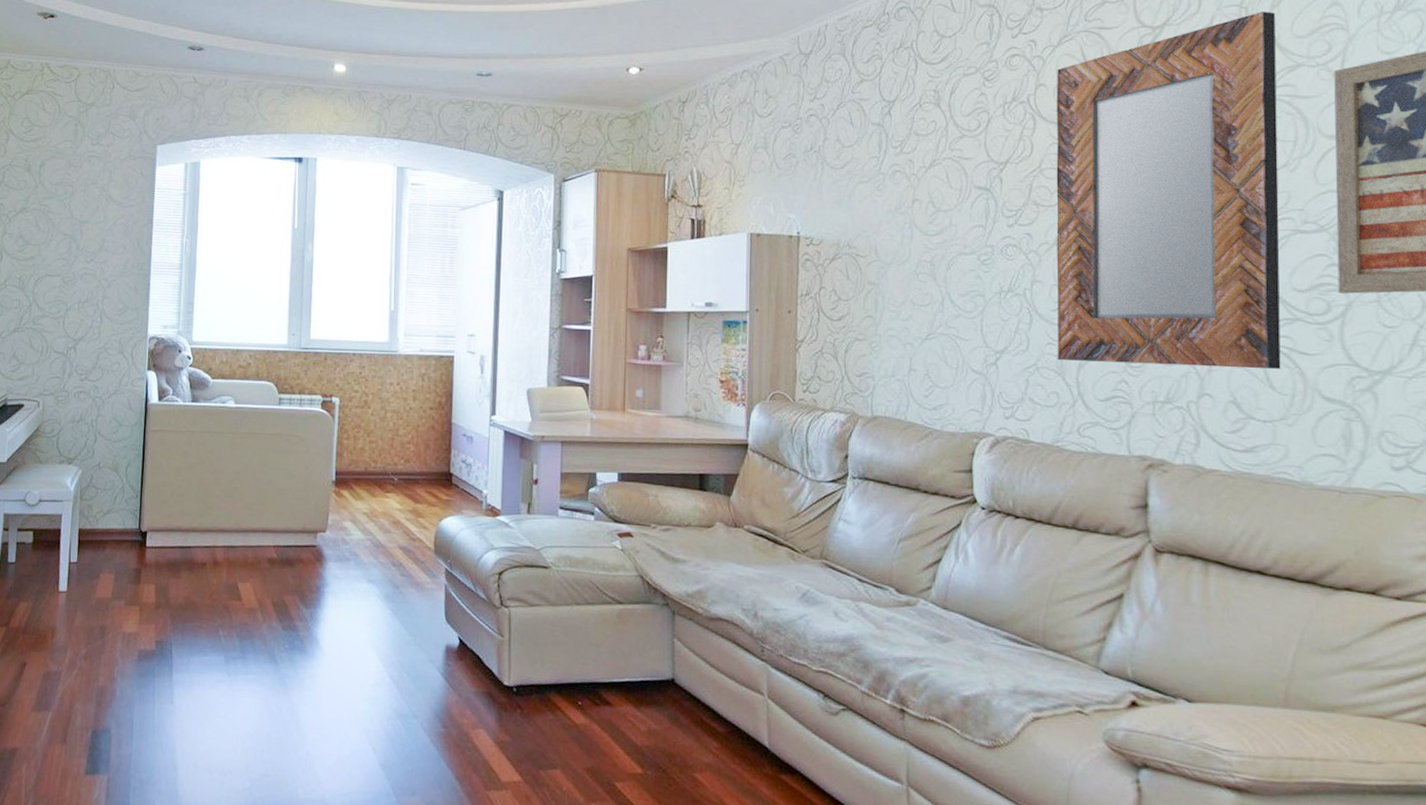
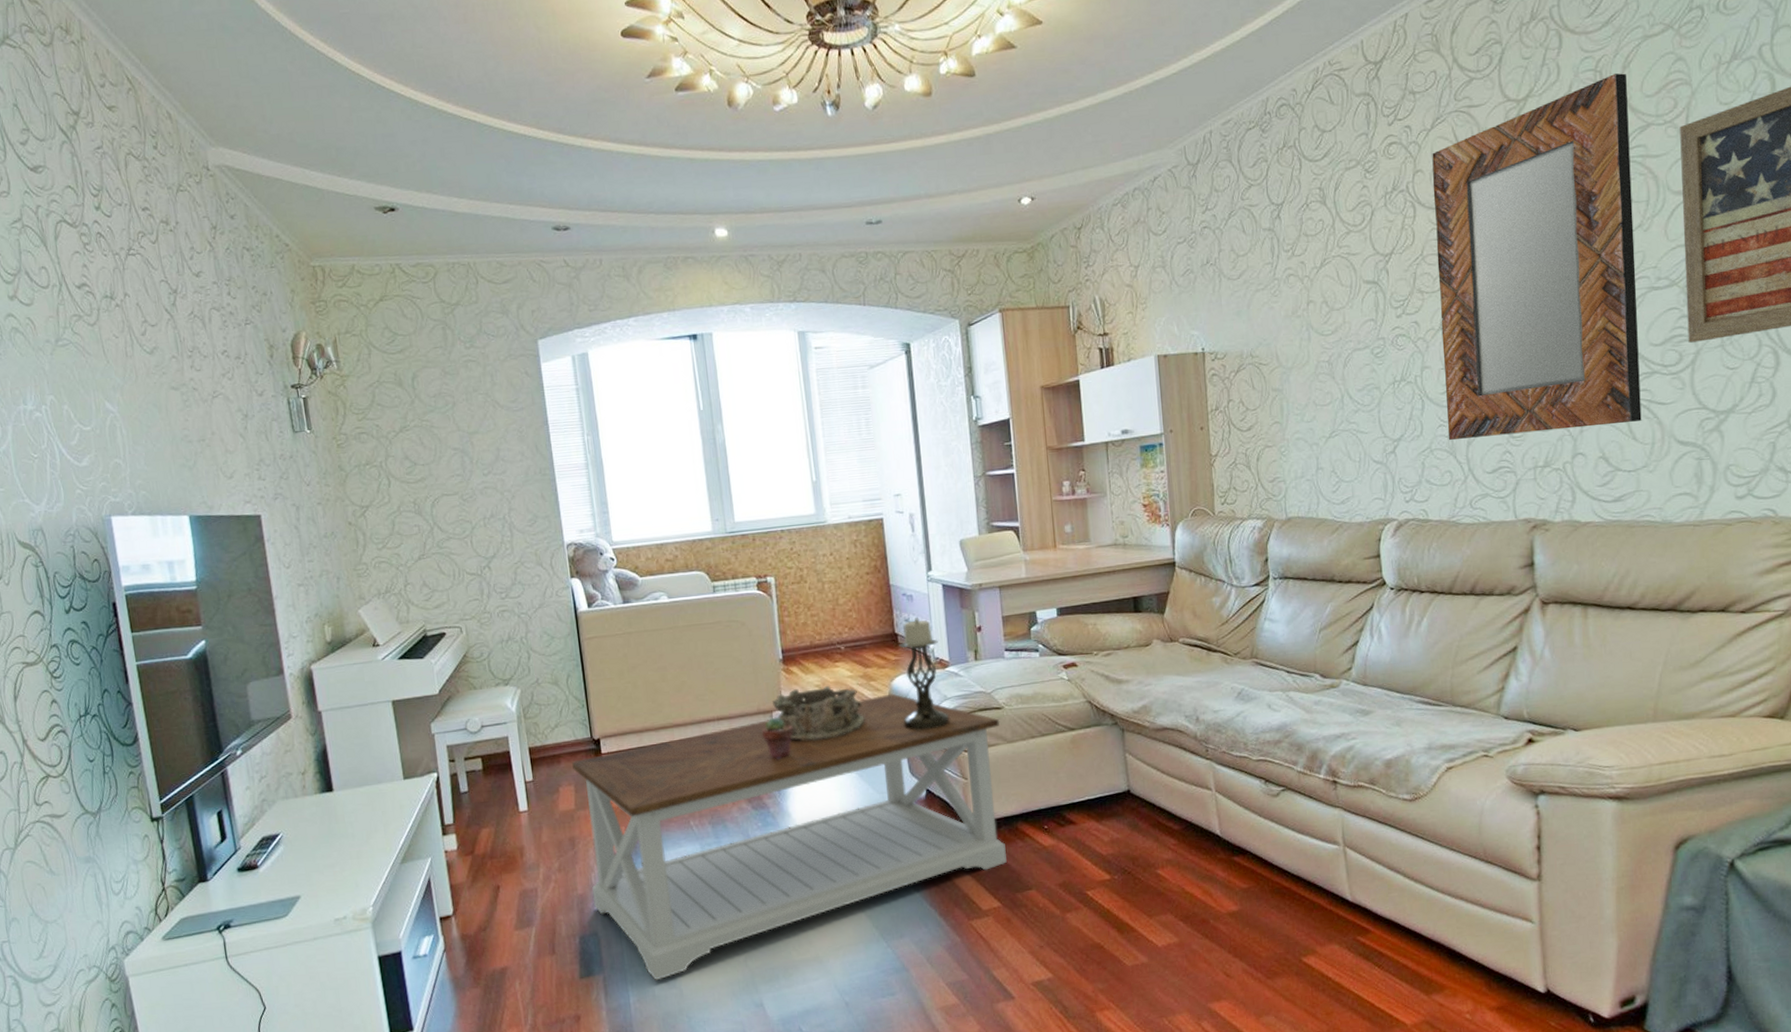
coffee table: none [111,533,545,792] -> present [571,693,1007,981]
potted succulent: none [304,538,335,582] -> present [762,717,794,759]
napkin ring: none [319,513,407,570] -> present [772,685,865,742]
candle holder: none [445,460,494,578] -> present [899,618,950,731]

